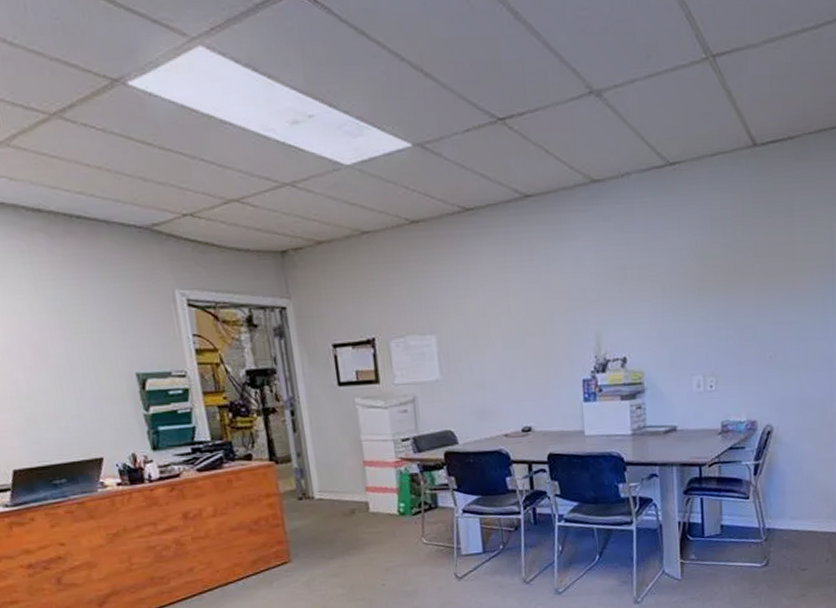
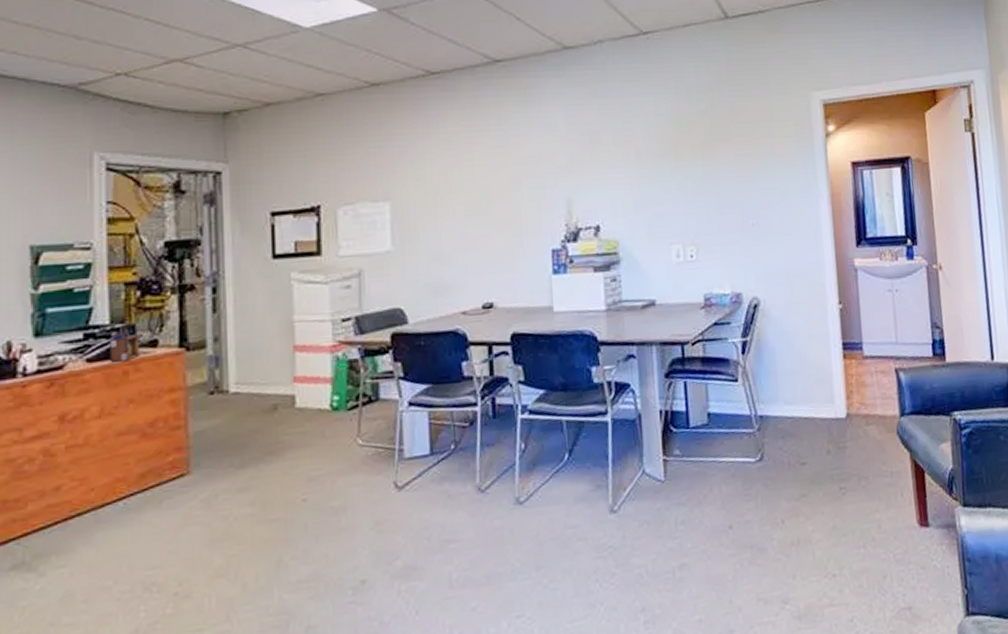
desk organizer: none [213,443,239,472] -> present [109,327,140,362]

